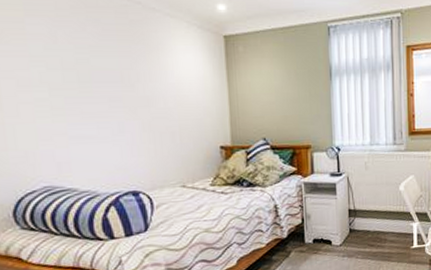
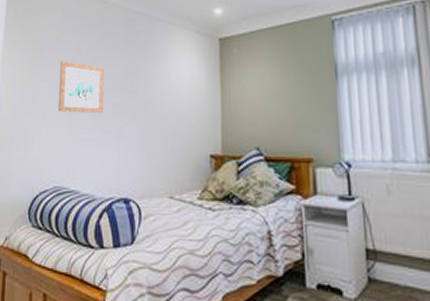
wall art: none [30,47,96,109] -> present [59,60,104,114]

